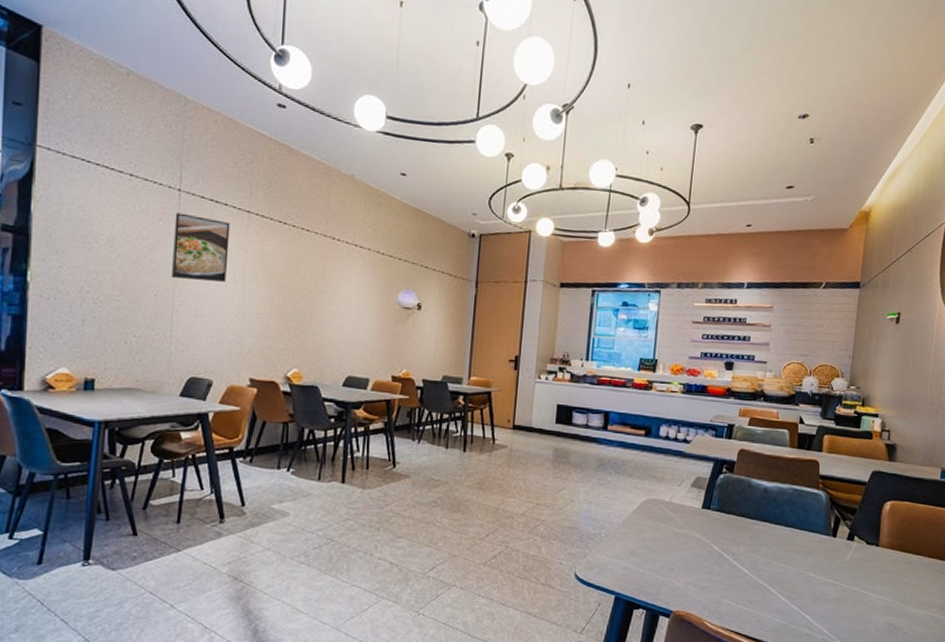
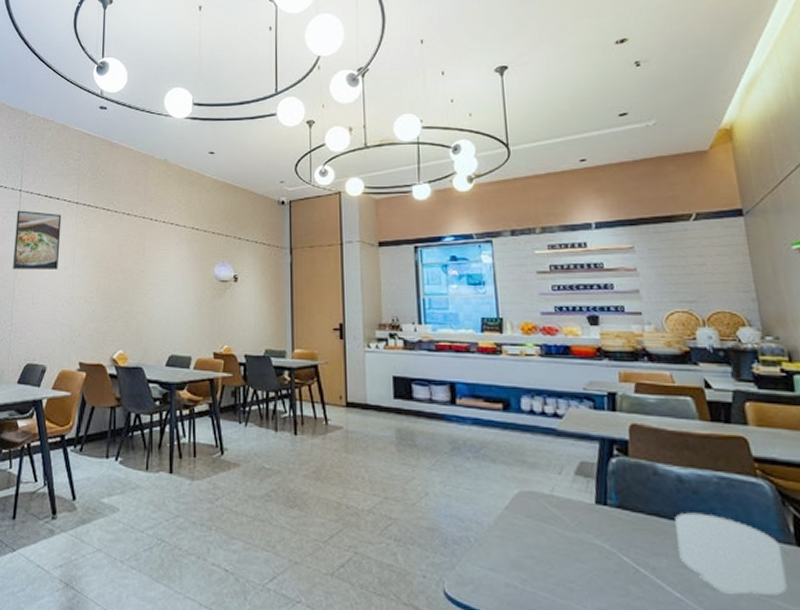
bowl: none [753,514,822,570] -> present [675,512,787,595]

